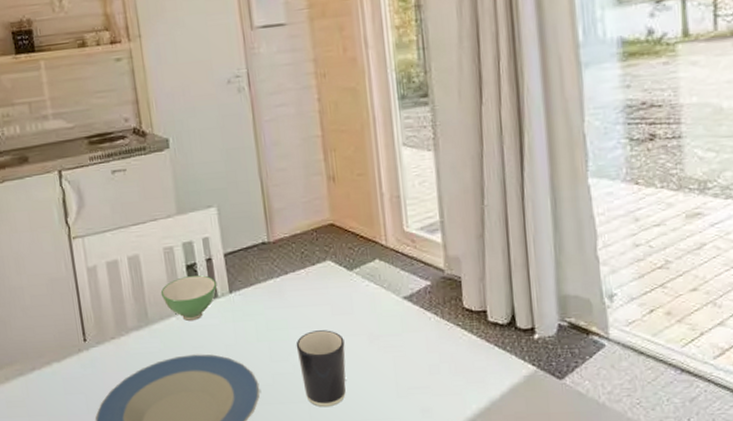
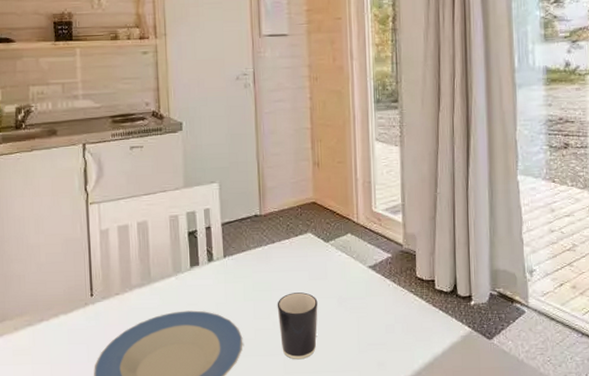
bowl: present [160,275,217,322] -> none [163,241,214,281]

